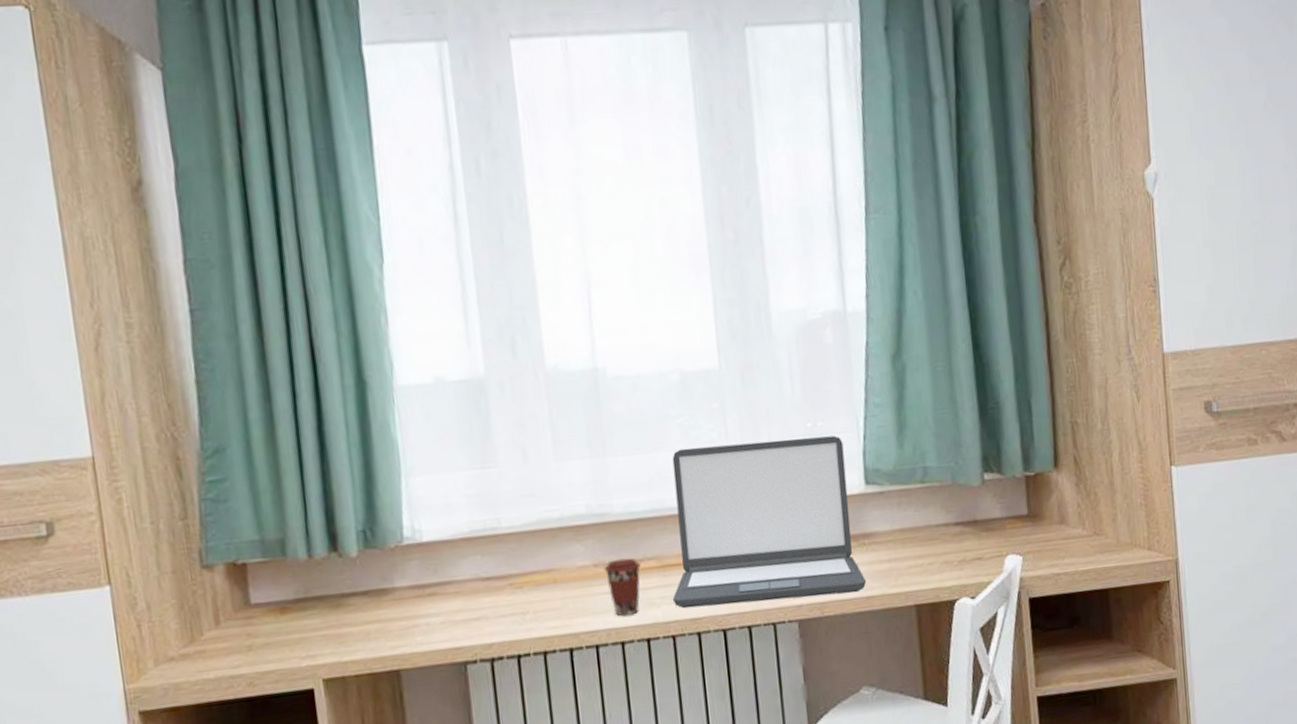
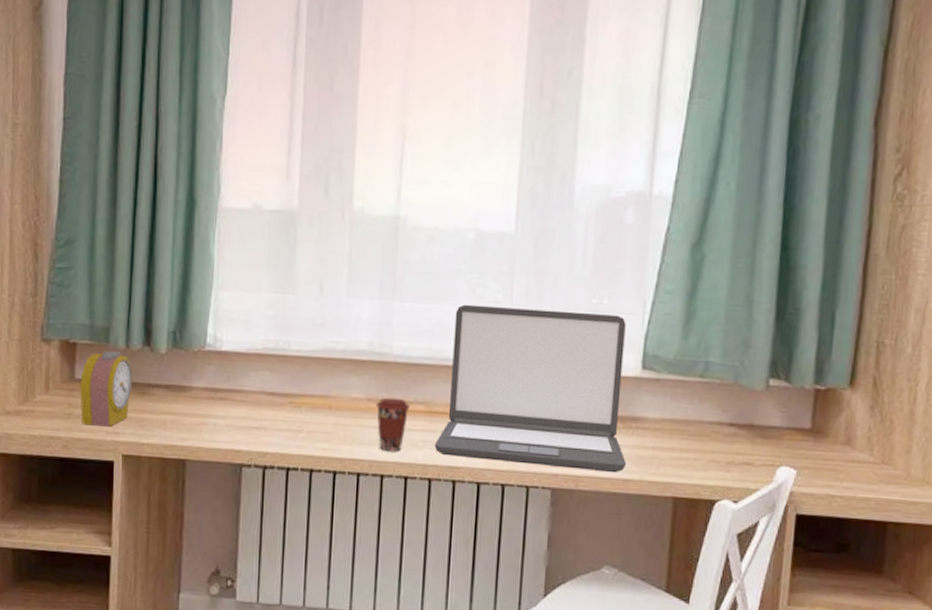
alarm clock: none [257,564,324,655] -> present [80,351,133,427]

